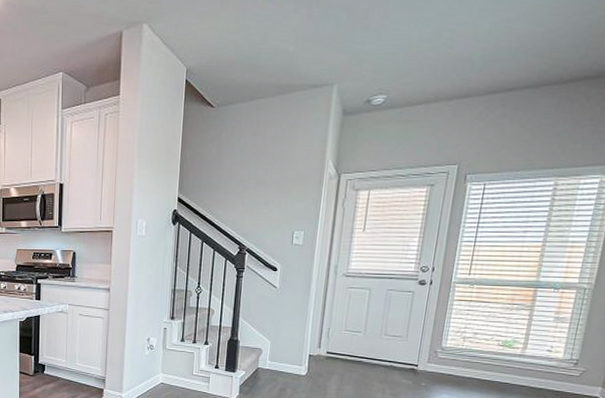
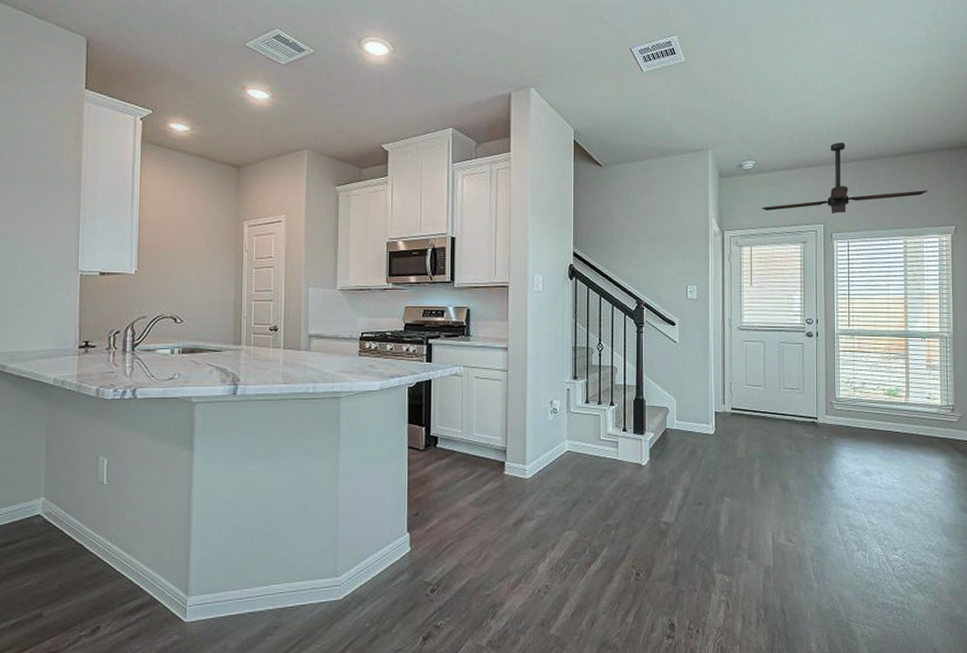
ceiling fan: none [386,69,598,154] -> present [761,143,928,214]

